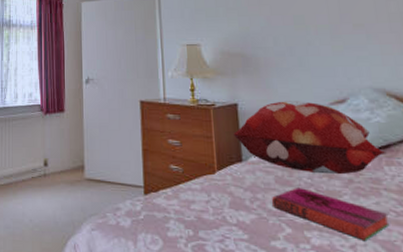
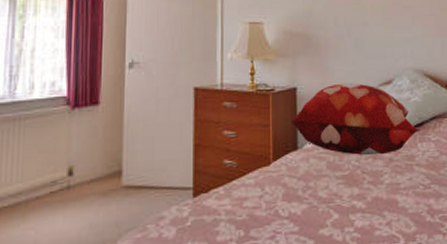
hardback book: present [272,186,390,240] -> none [323,170,419,216]

